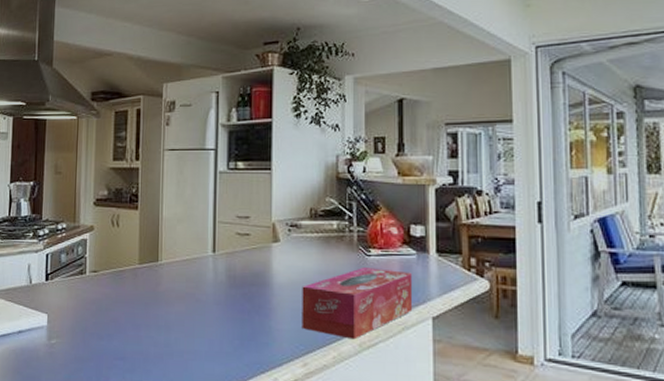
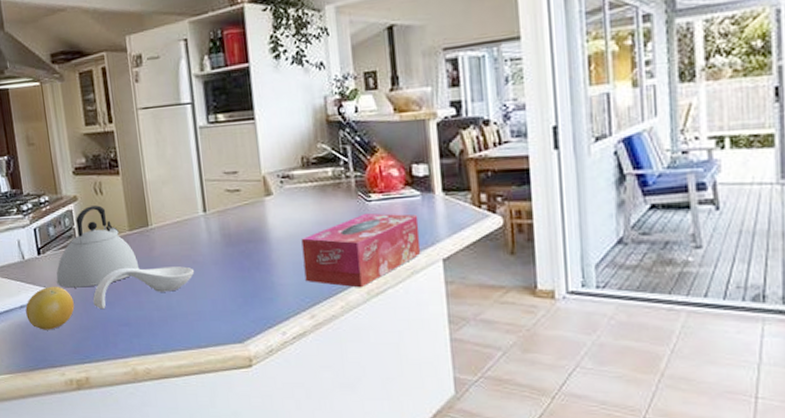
fruit: none [23,313,73,358] -> present [25,286,75,330]
kettle: none [59,237,144,317] -> present [56,205,140,288]
spoon rest: none [92,300,197,341] -> present [93,266,195,310]

